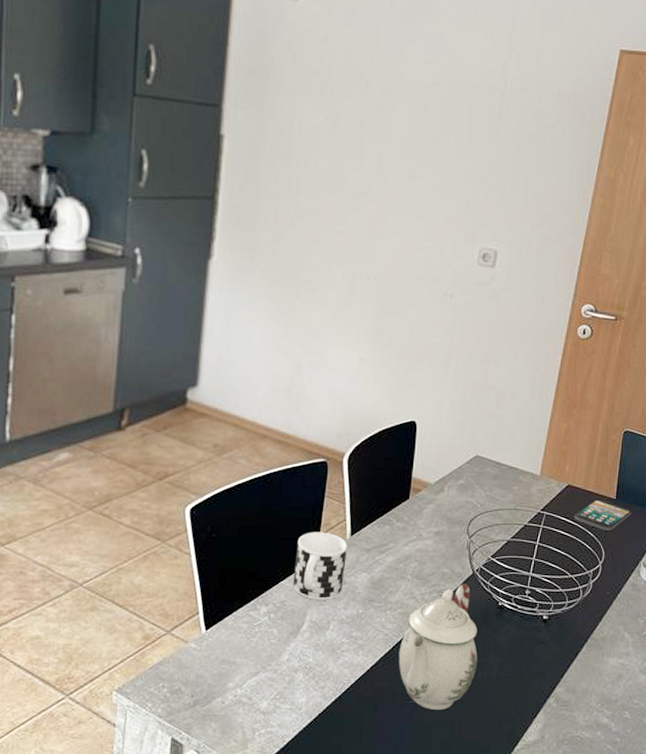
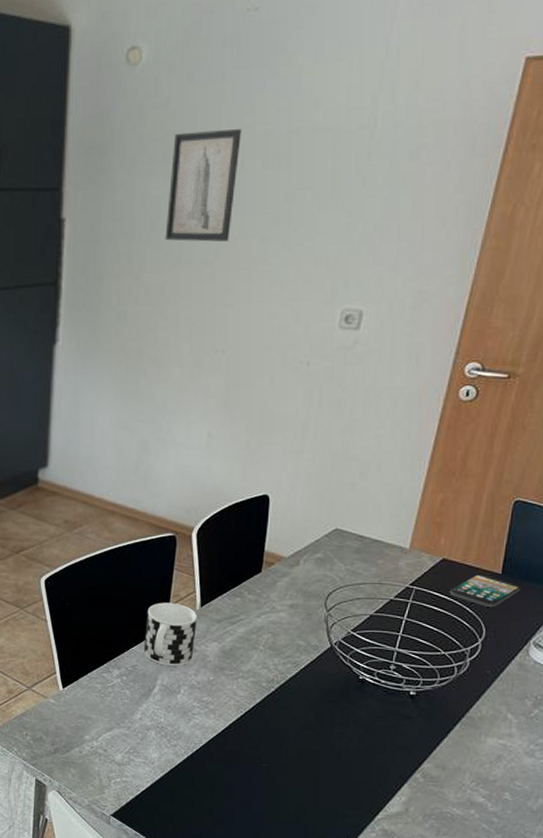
wall art: none [321,69,393,176] -> present [165,129,242,242]
teapot: present [398,583,478,710] -> none [250,656,335,775]

